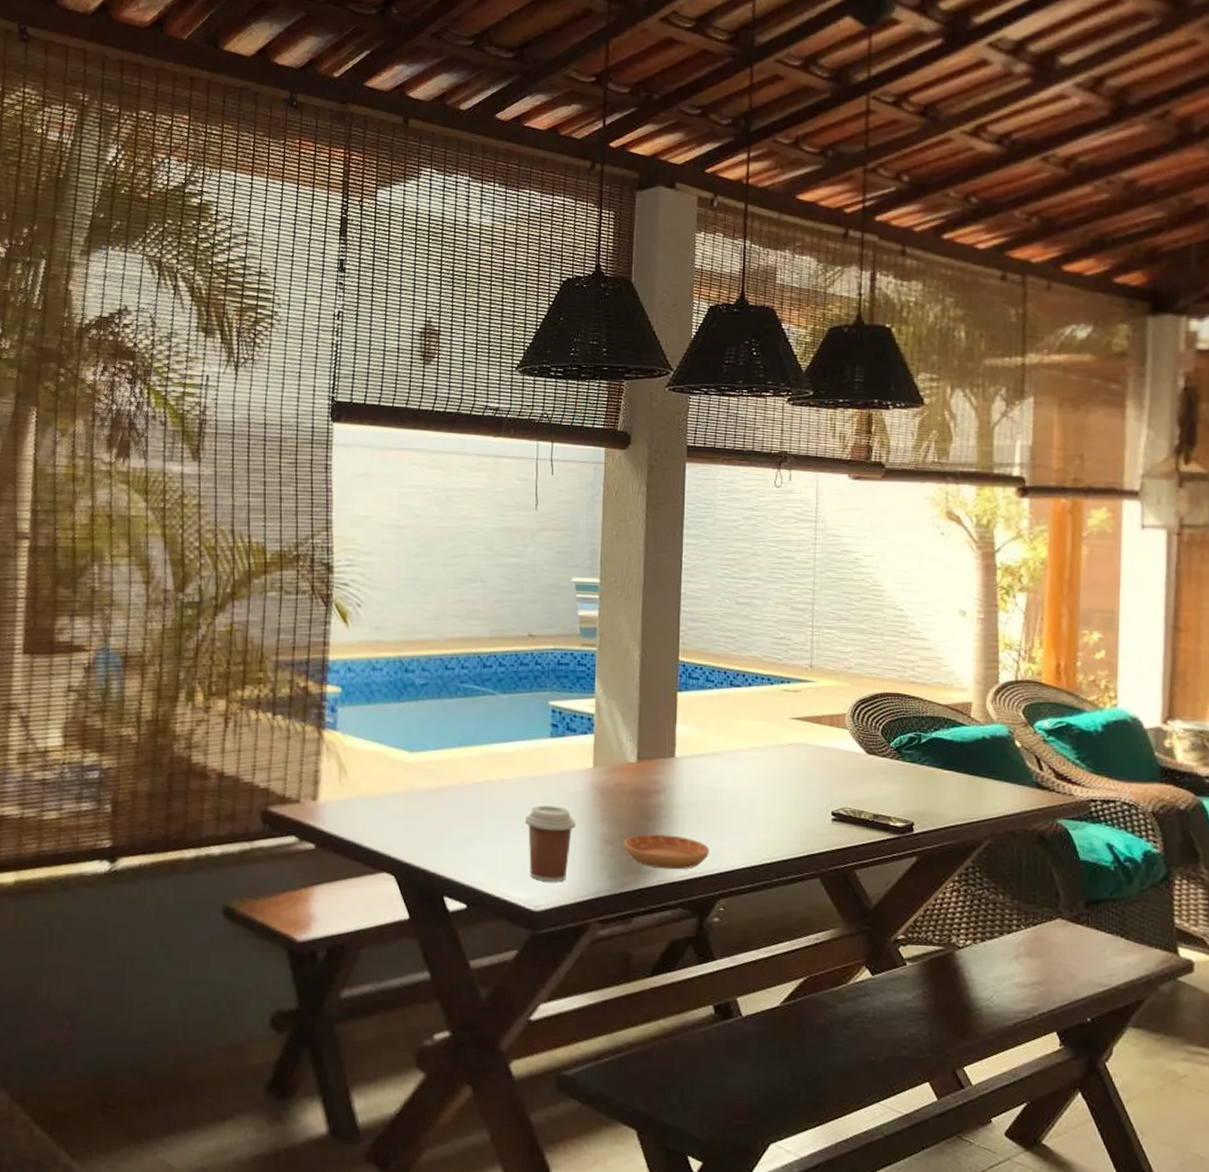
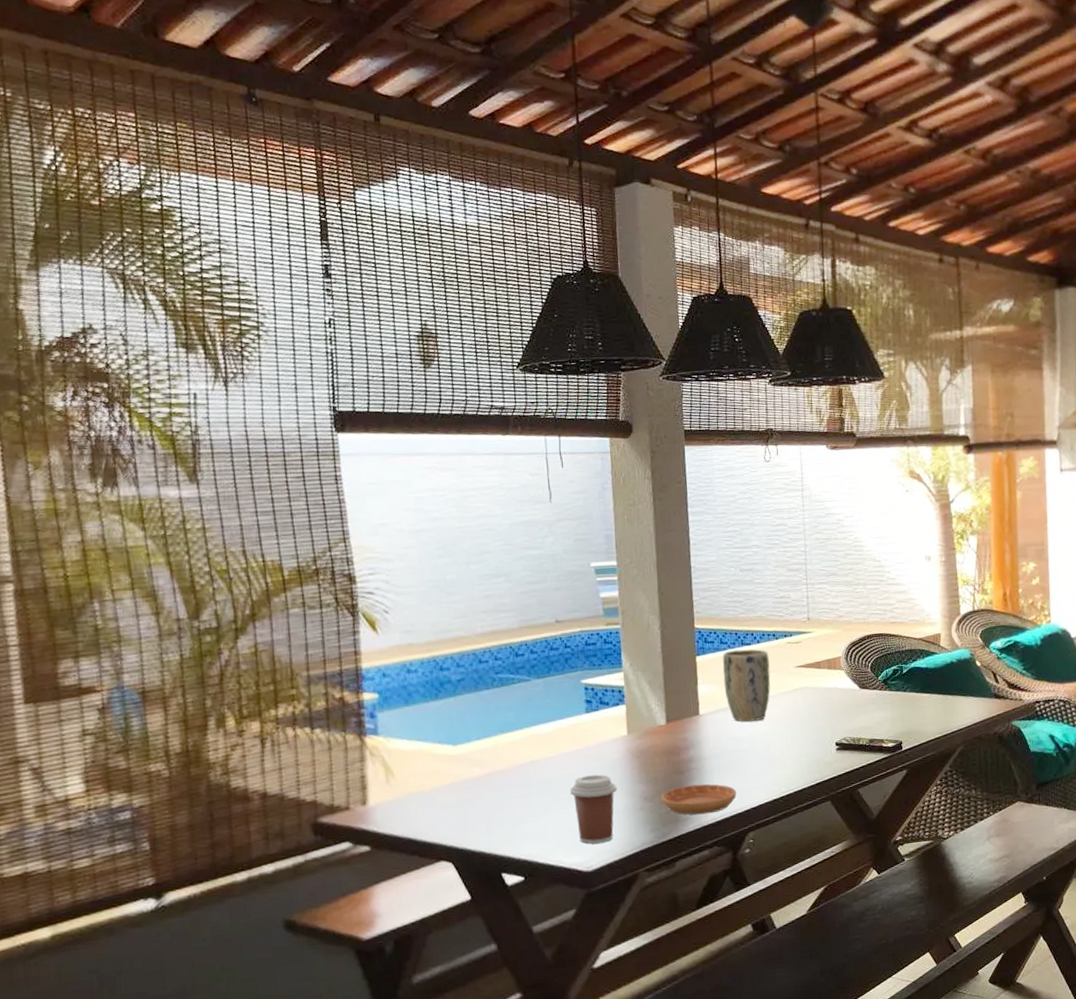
plant pot: none [706,690,761,773] -> present [722,649,771,722]

